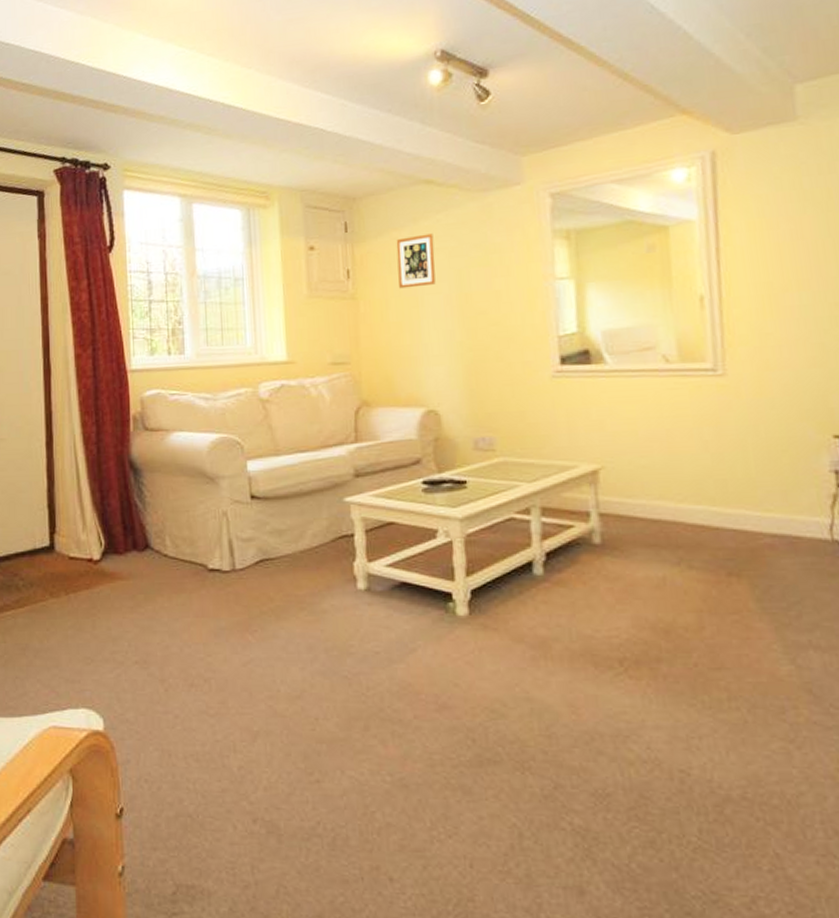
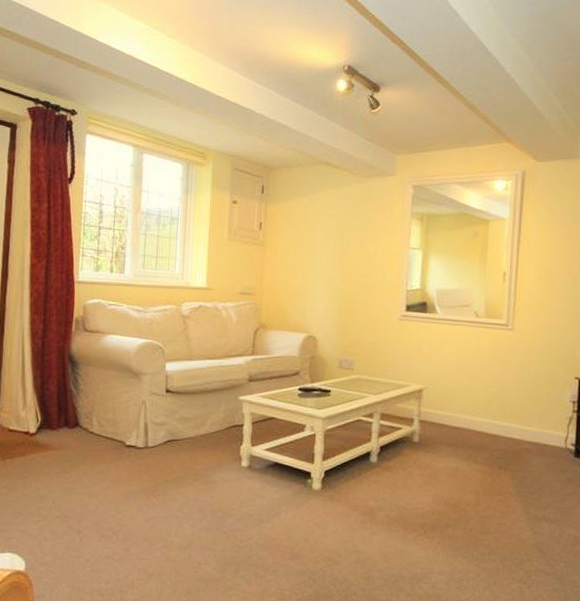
picture frame: present [396,233,436,289] -> none [298,203,327,242]

